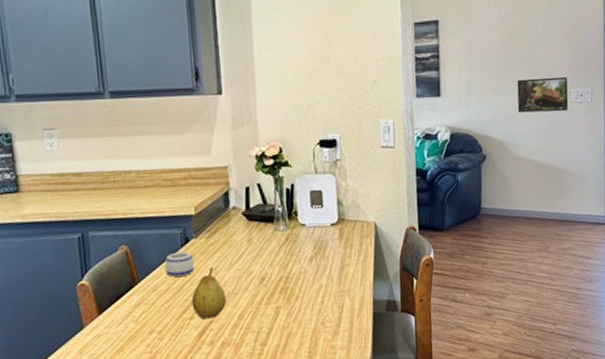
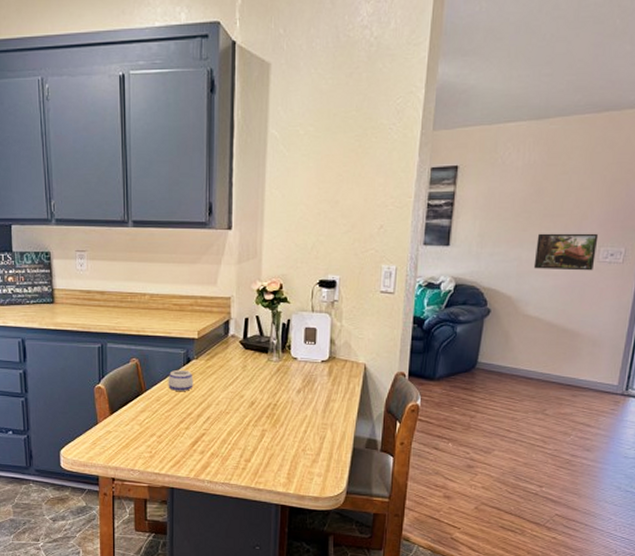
fruit: present [191,267,227,320] -> none [188,386,219,432]

